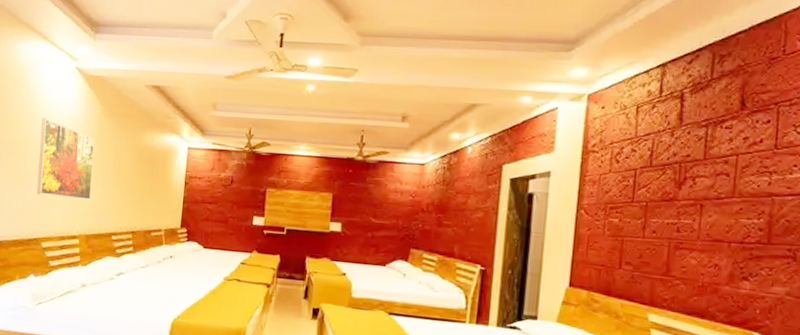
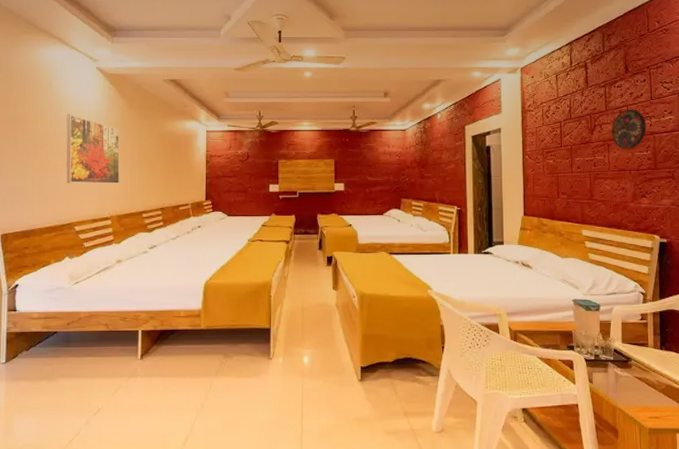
decorative plate: none [708,159,764,214] -> present [612,109,647,150]

